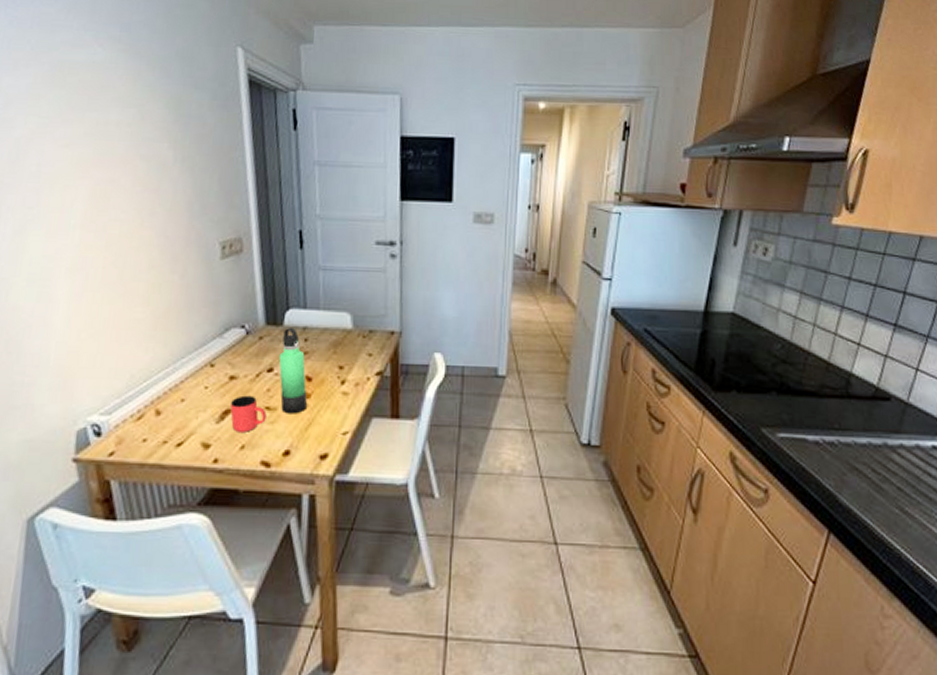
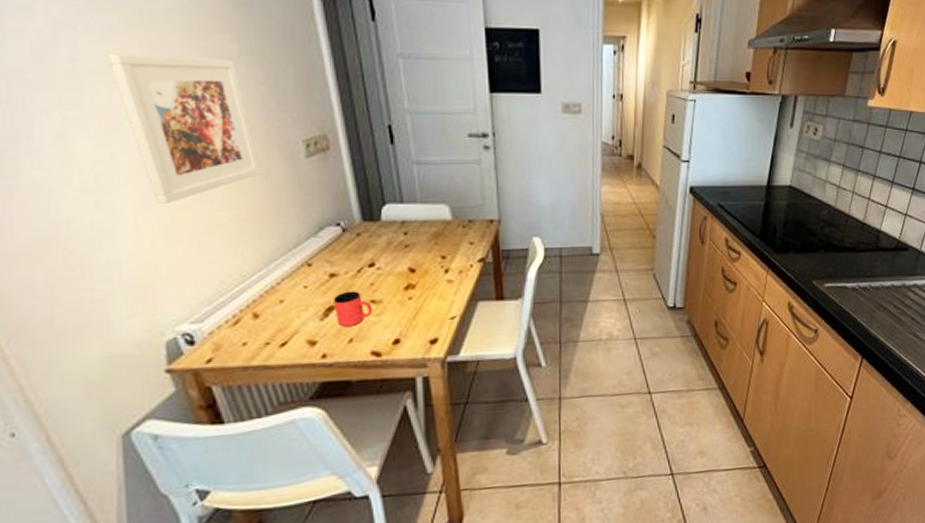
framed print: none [65,159,180,297] -> present [107,53,262,204]
thermos bottle: present [278,328,307,414] -> none [379,223,412,305]

